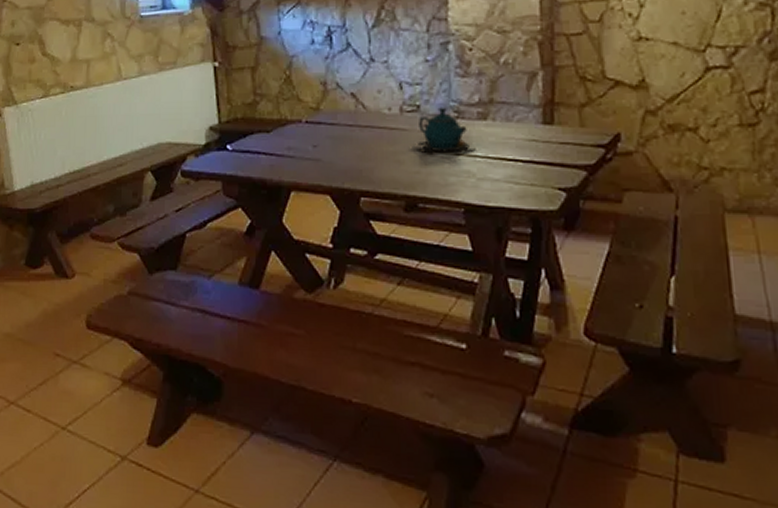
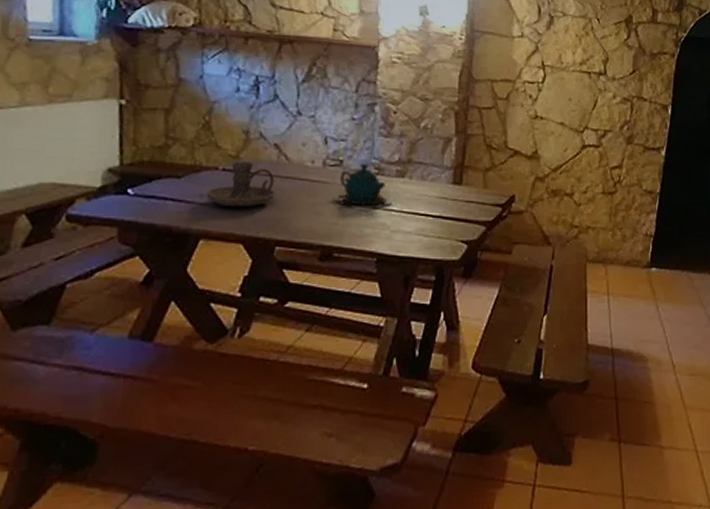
candle holder: none [293,113,356,159] -> present [206,161,275,208]

